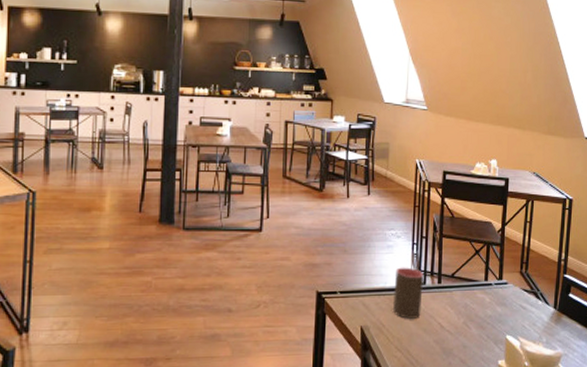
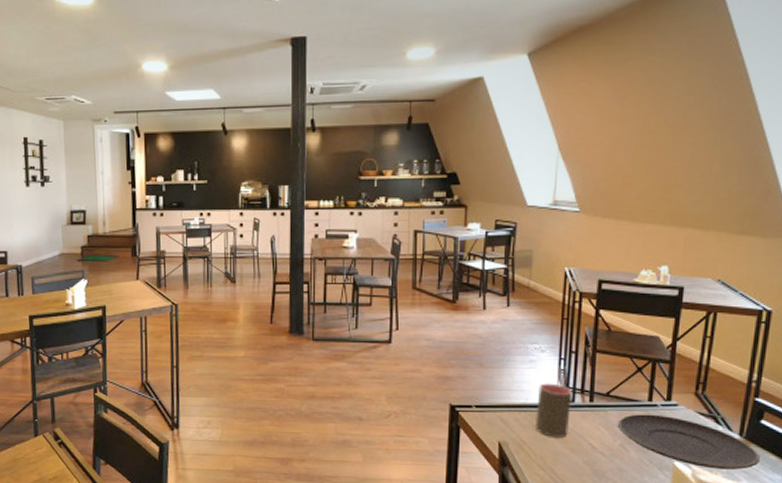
plate: none [461,292,570,340] -> present [617,414,760,470]

